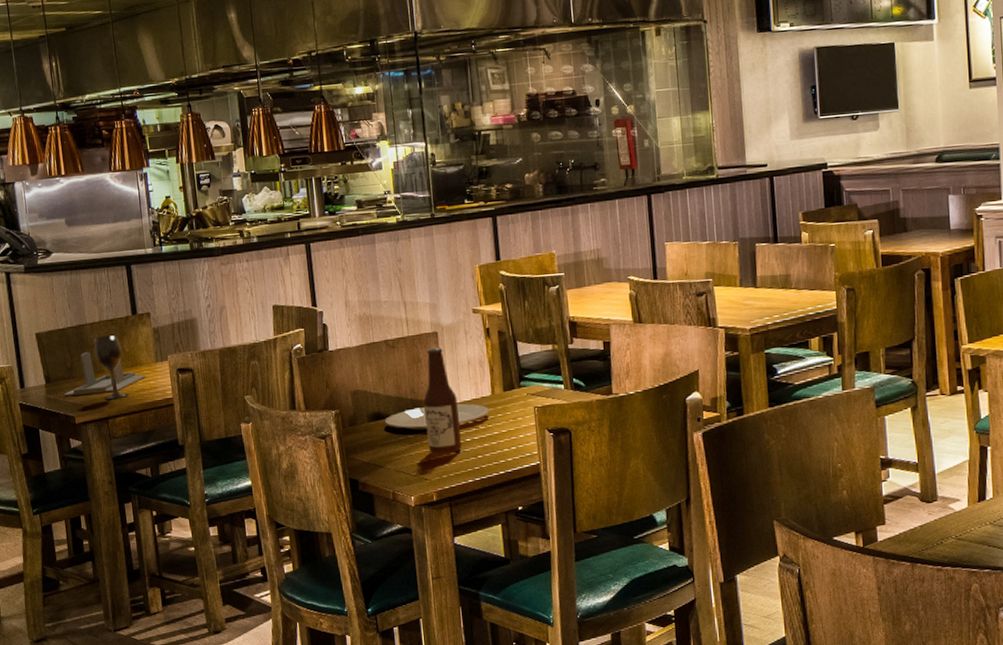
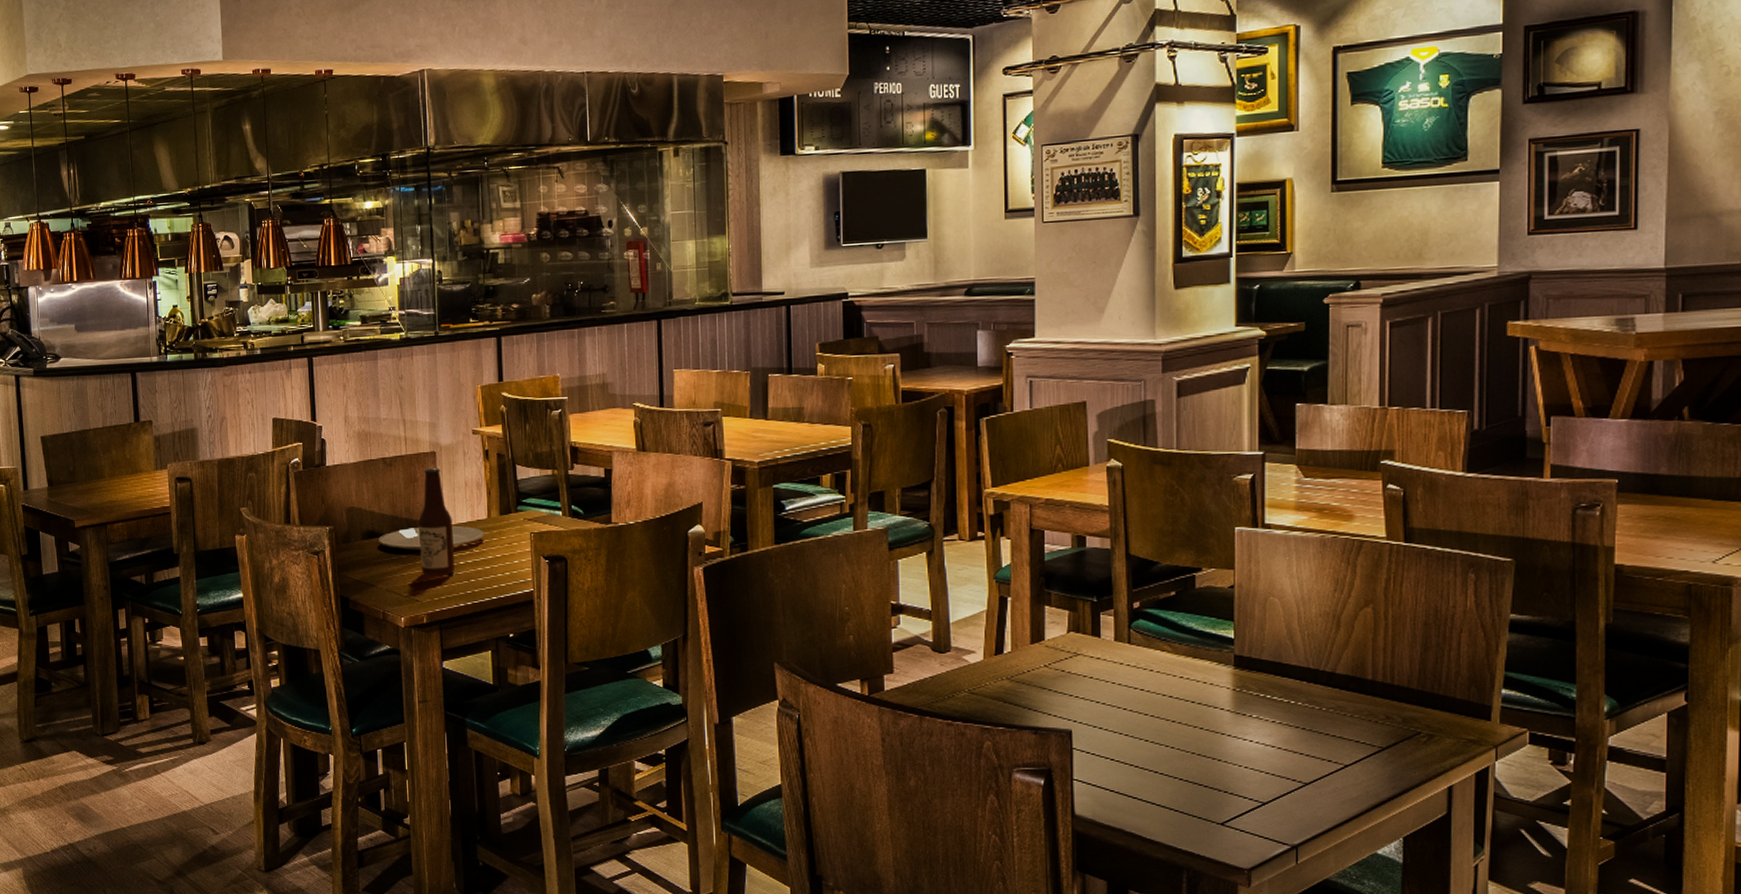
napkin holder: present [63,352,146,396] -> none [64,457,145,500]
wine glass: present [93,334,128,400] -> none [96,440,127,506]

